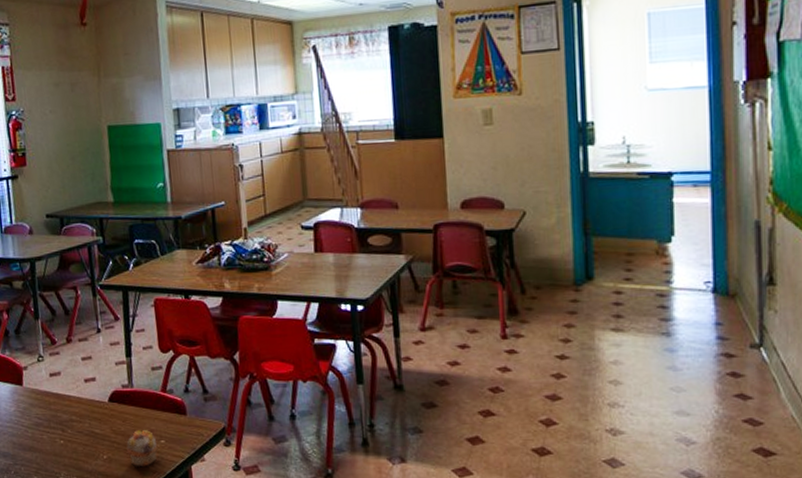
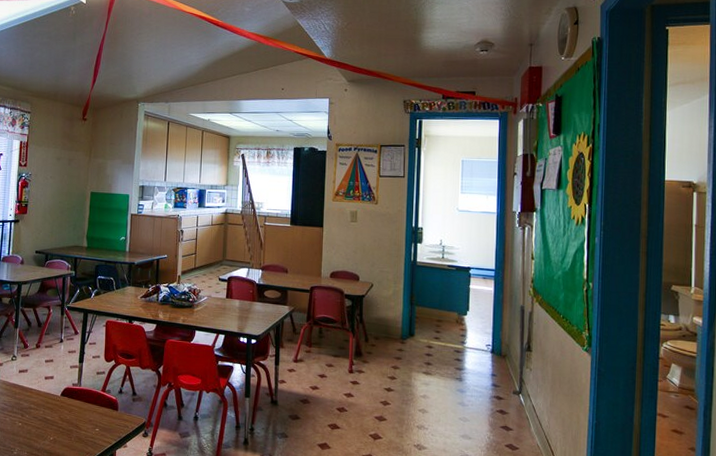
cupcake: present [126,430,158,467] -> none [69,419,93,449]

